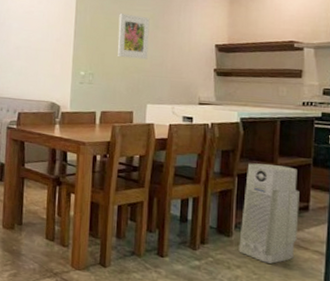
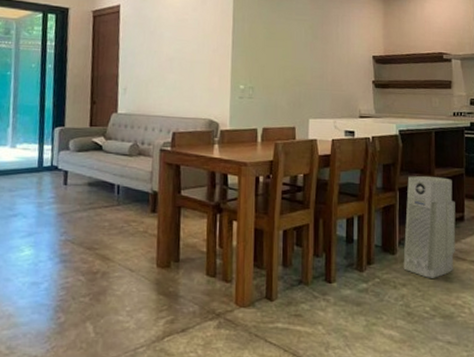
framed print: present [117,13,150,59] -> none [277,23,309,71]

